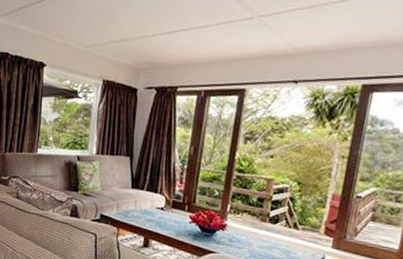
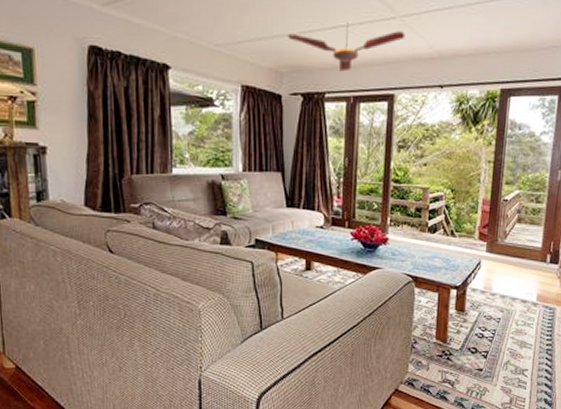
ceiling fan: none [148,23,262,68] -> present [288,22,405,72]

